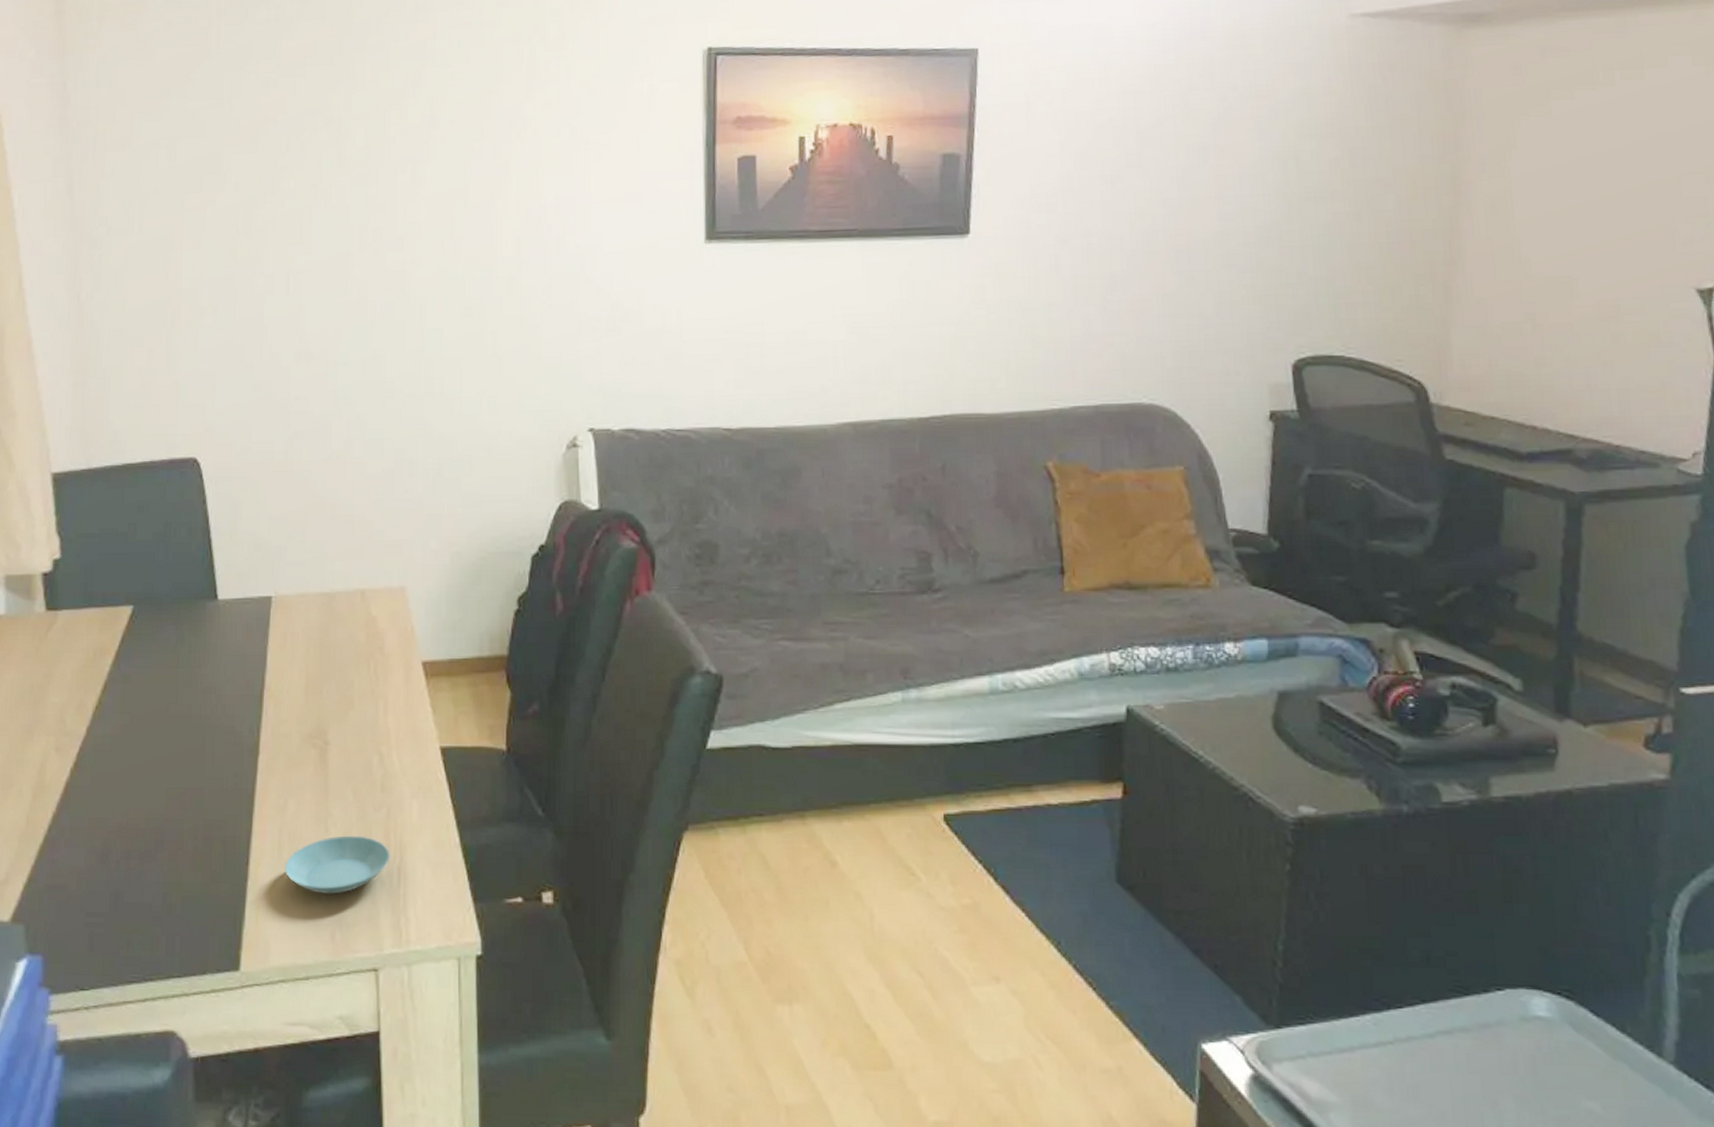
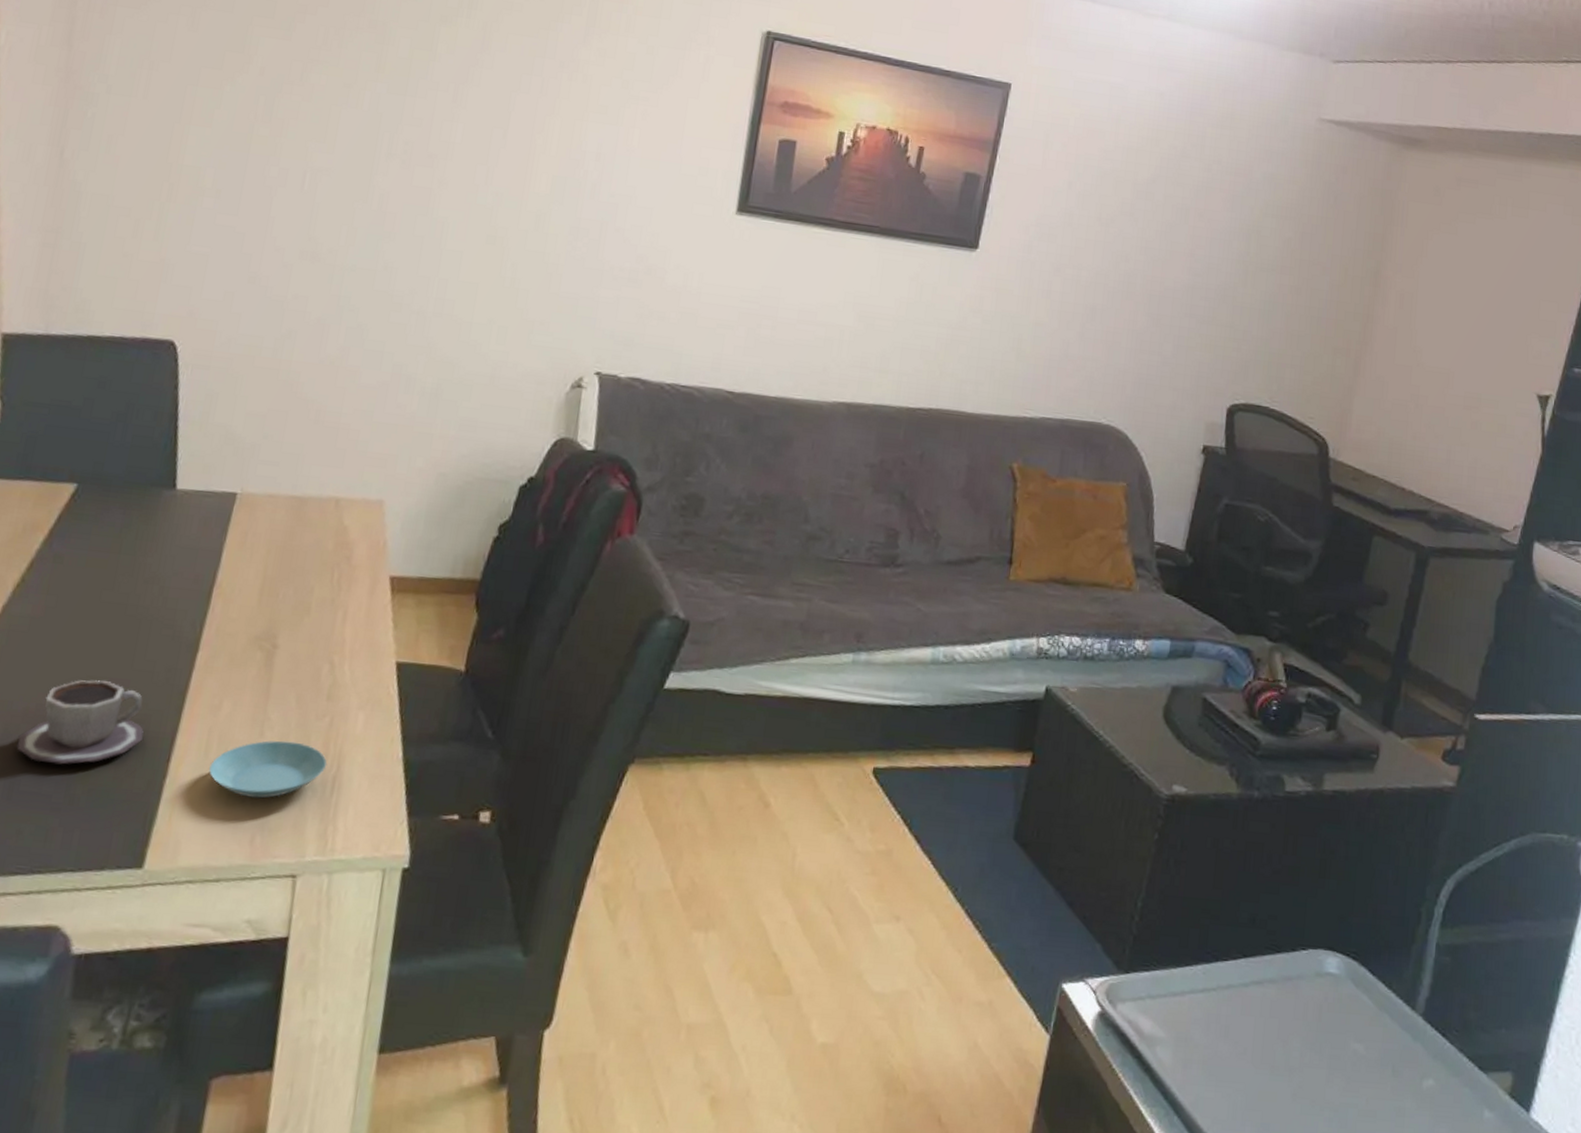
cup: none [116,791,223,875] -> present [16,680,144,765]

